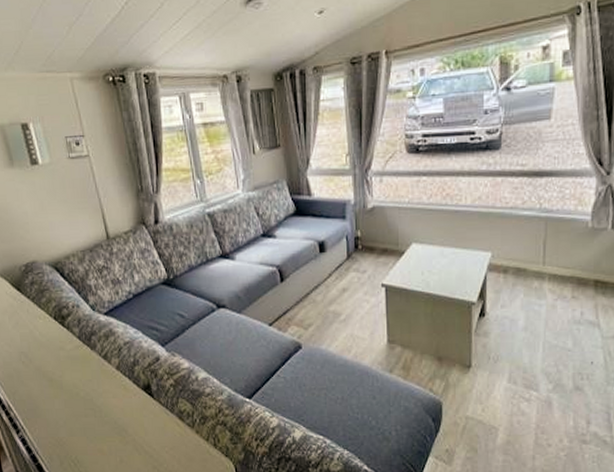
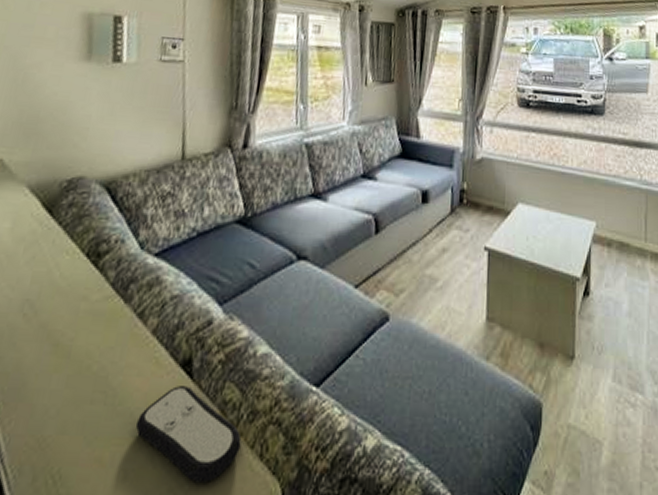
remote control: none [120,403,199,462] -> present [135,386,242,482]

